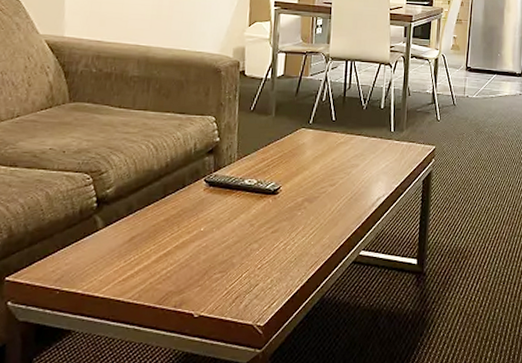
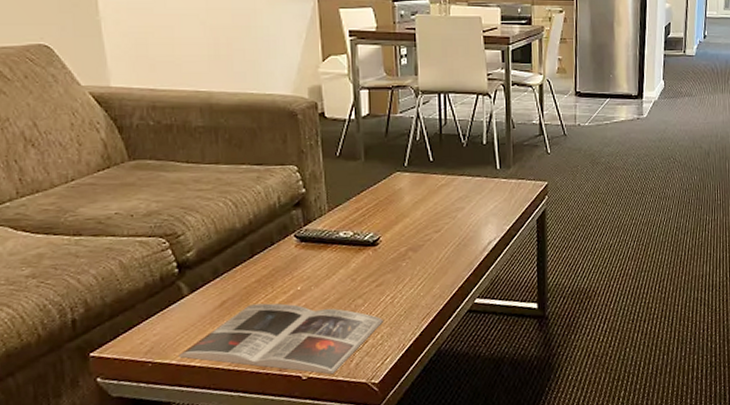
magazine: none [85,241,275,315] -> present [179,303,383,375]

